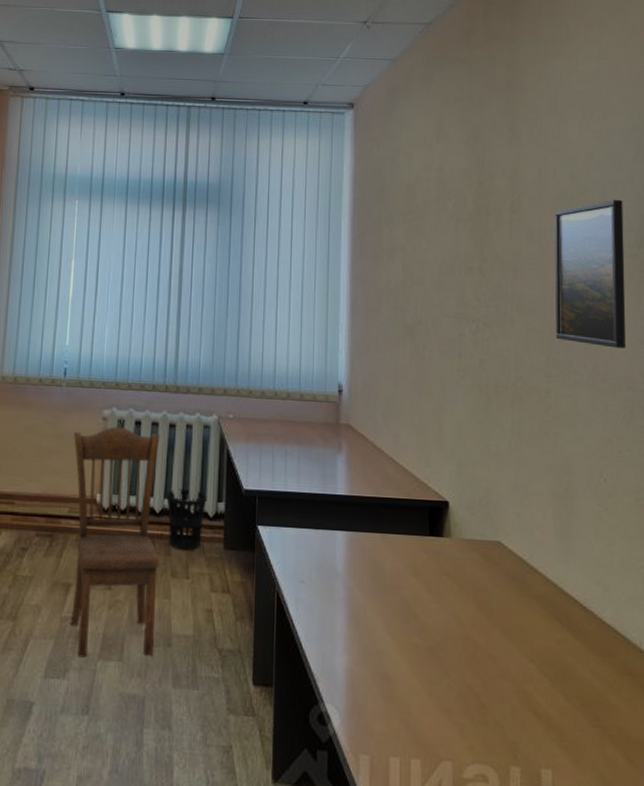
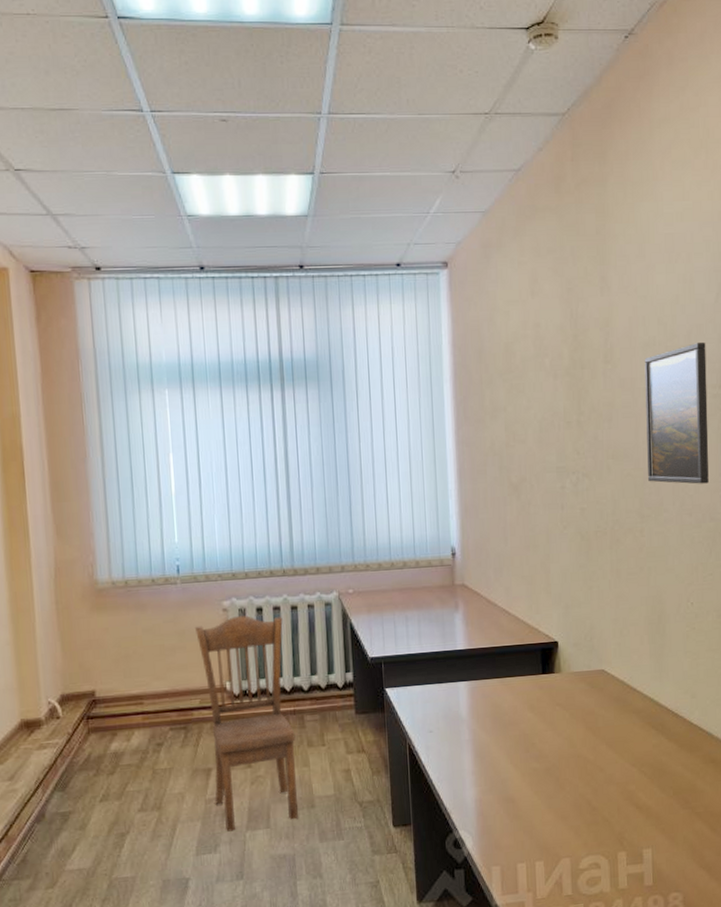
wastebasket: present [166,489,207,550] -> none [295,665,335,721]

